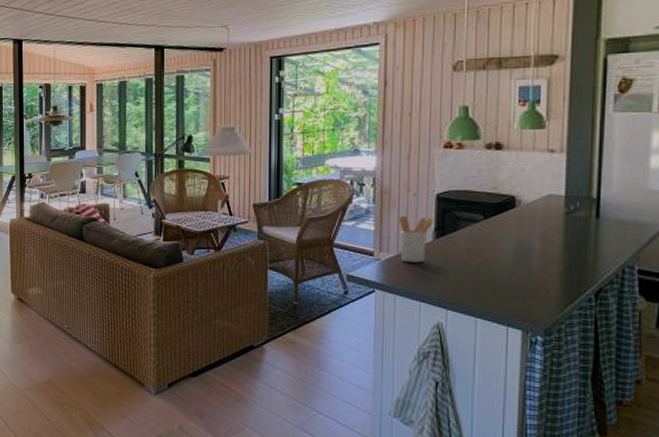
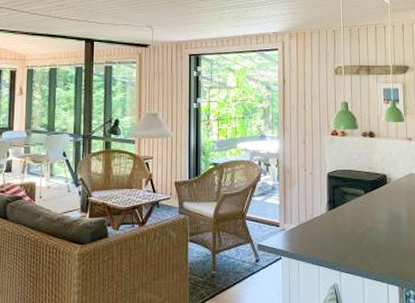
utensil holder: present [399,215,434,263] -> none [299,191,327,232]

